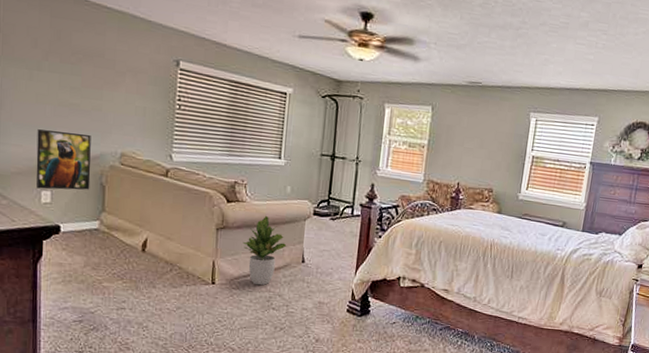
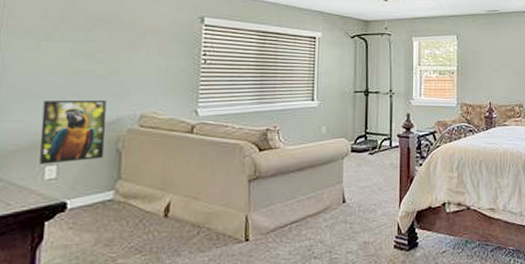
potted plant: present [242,215,287,286] -> none [278,159,326,235]

